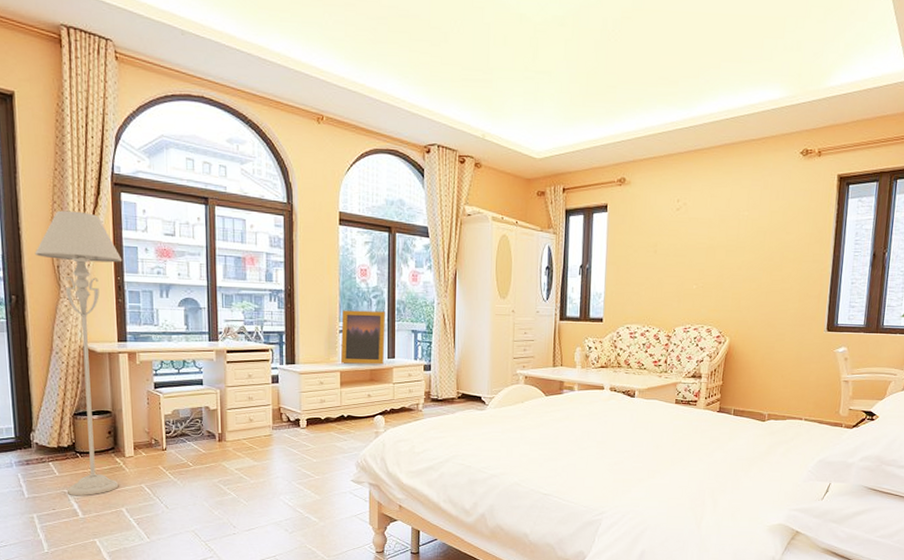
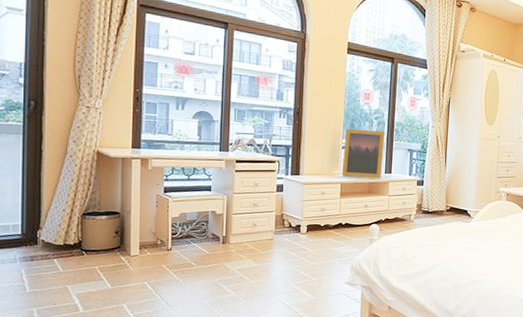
floor lamp: present [34,210,123,496] -> none [57,25,142,292]

